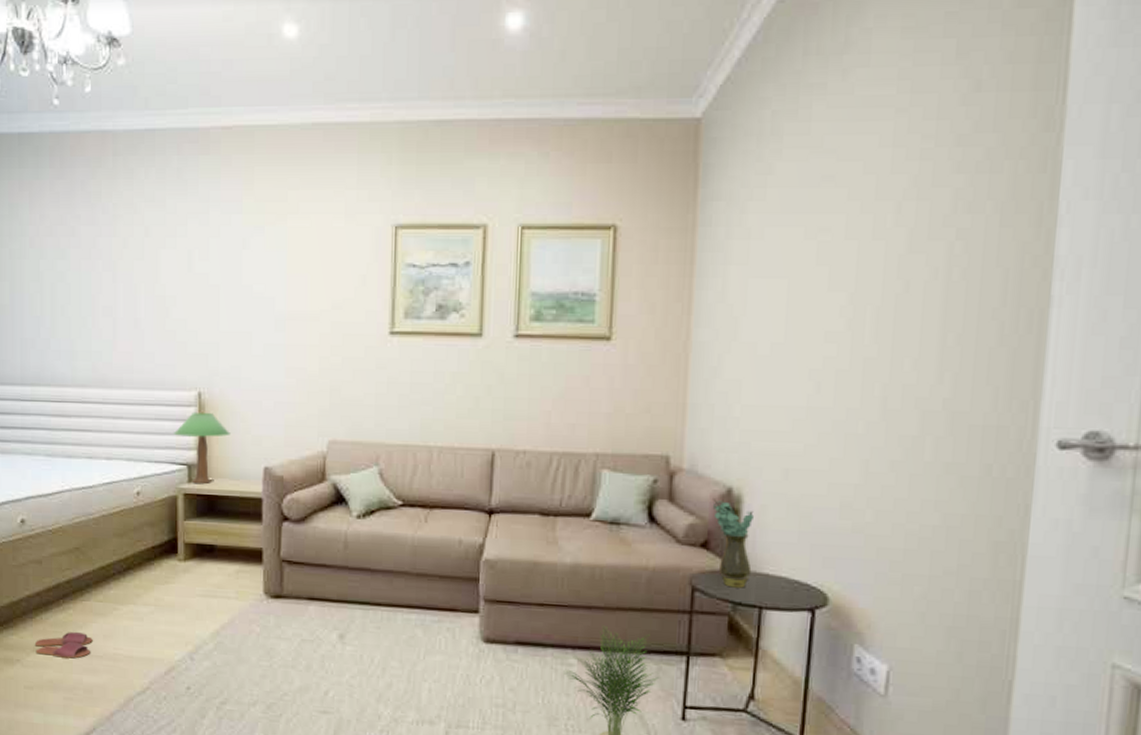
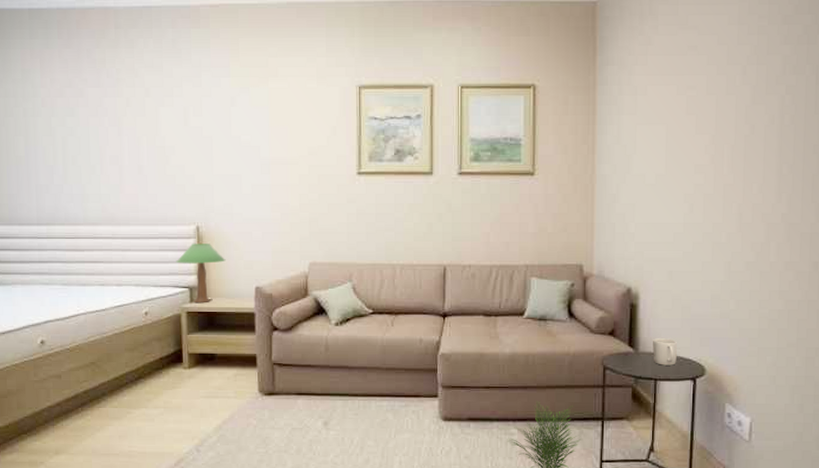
slippers: present [35,631,93,659] -> none [57,434,110,458]
vase: present [712,499,754,588] -> none [616,297,648,365]
mug: none [758,554,791,591] -> present [653,338,677,365]

